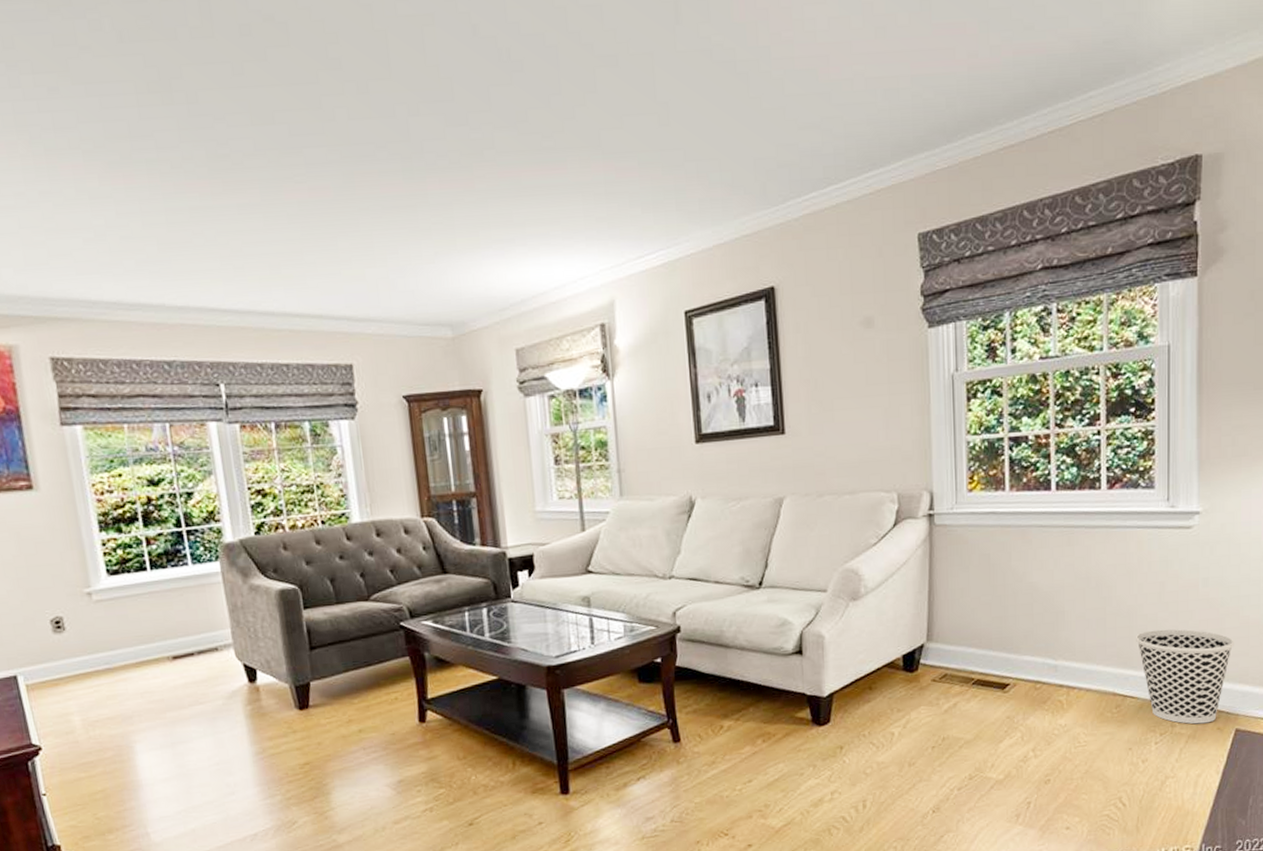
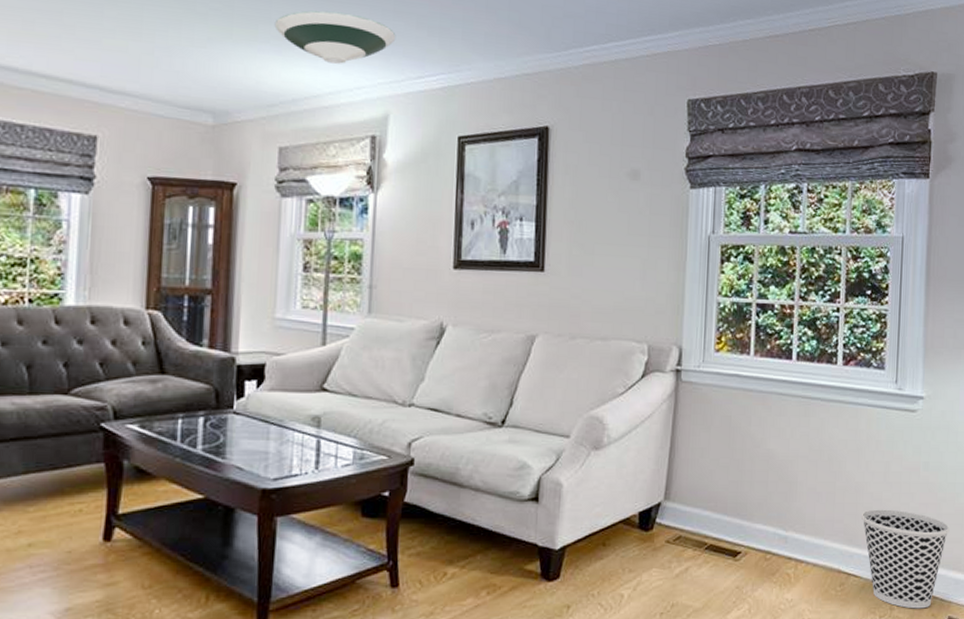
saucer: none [493,204,612,258] -> present [274,10,396,64]

